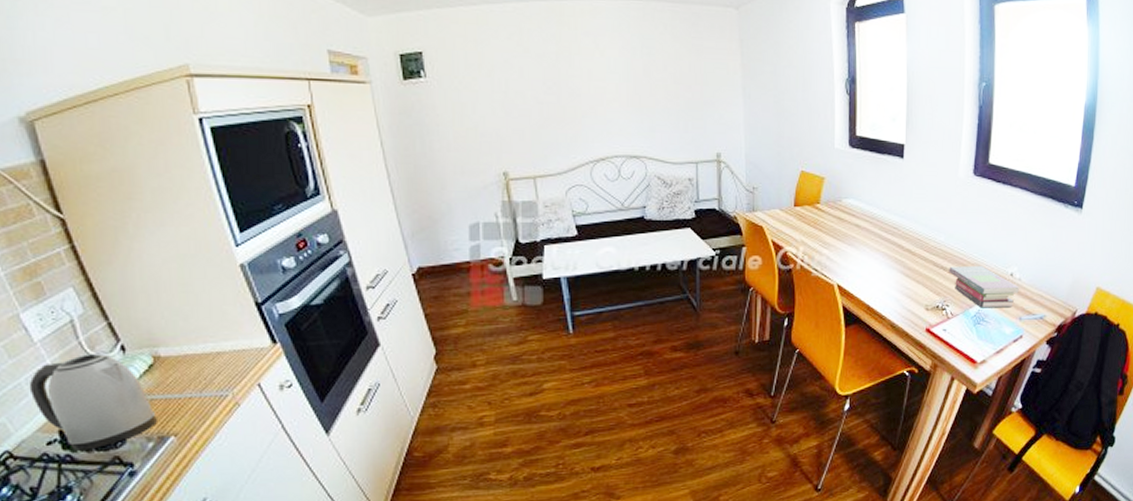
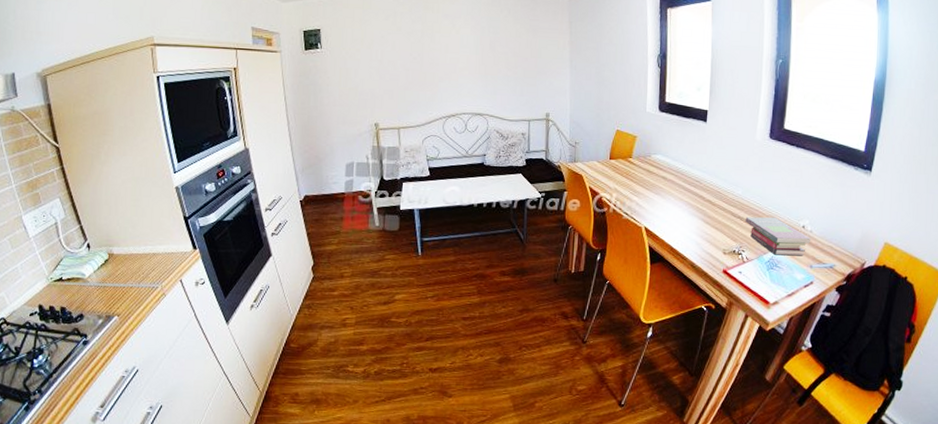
kettle: present [28,354,157,451] -> none [22,249,107,322]

